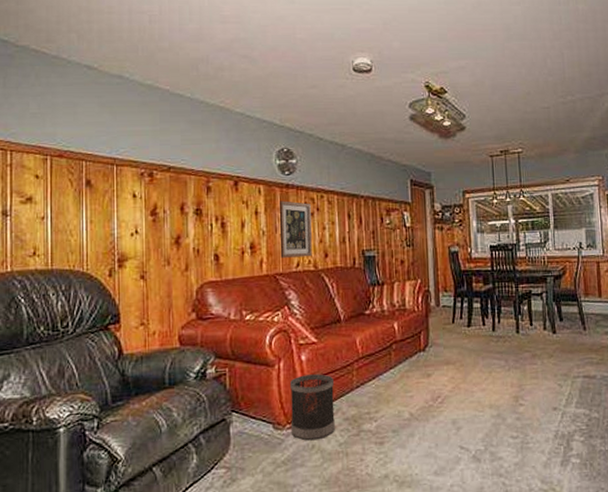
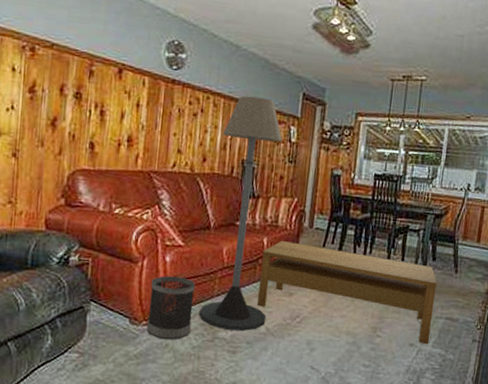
wall art: present [279,201,312,258] -> none [157,96,195,159]
floor lamp: none [341,189,408,421] -> present [198,96,283,331]
coffee table: none [394,323,572,407] -> present [257,241,437,345]

